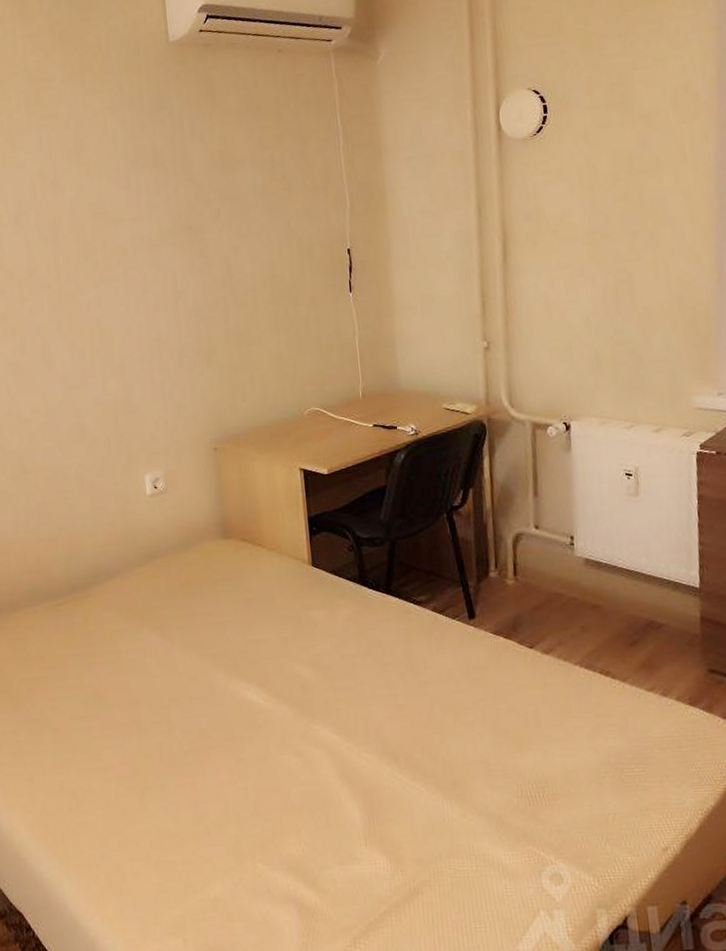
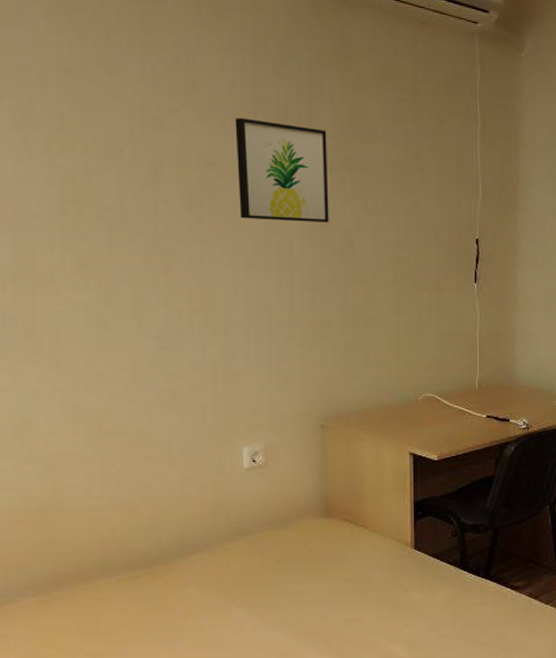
wall art: none [119,166,208,260] -> present [235,118,329,223]

